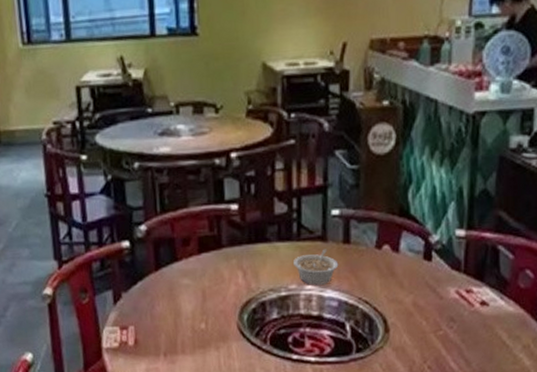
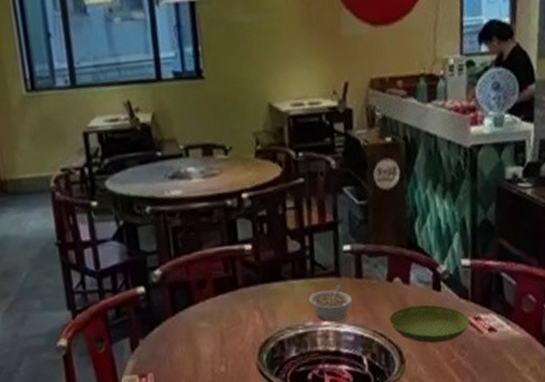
saucer: none [375,274,461,314] -> present [389,304,470,343]

